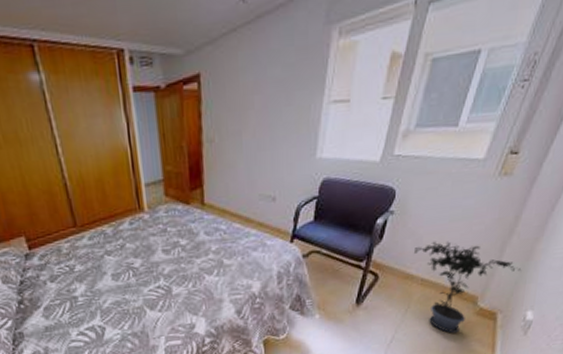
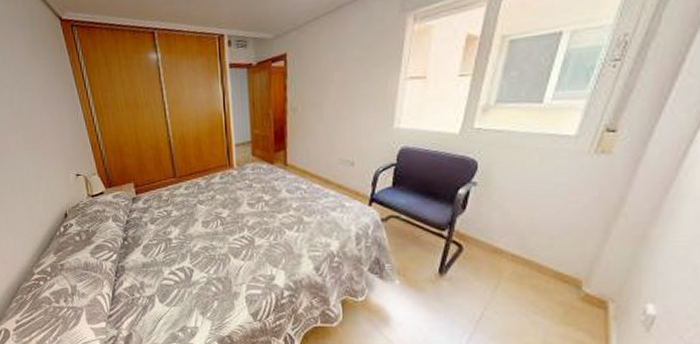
potted plant: present [413,241,522,334] -> none [501,216,635,319]

